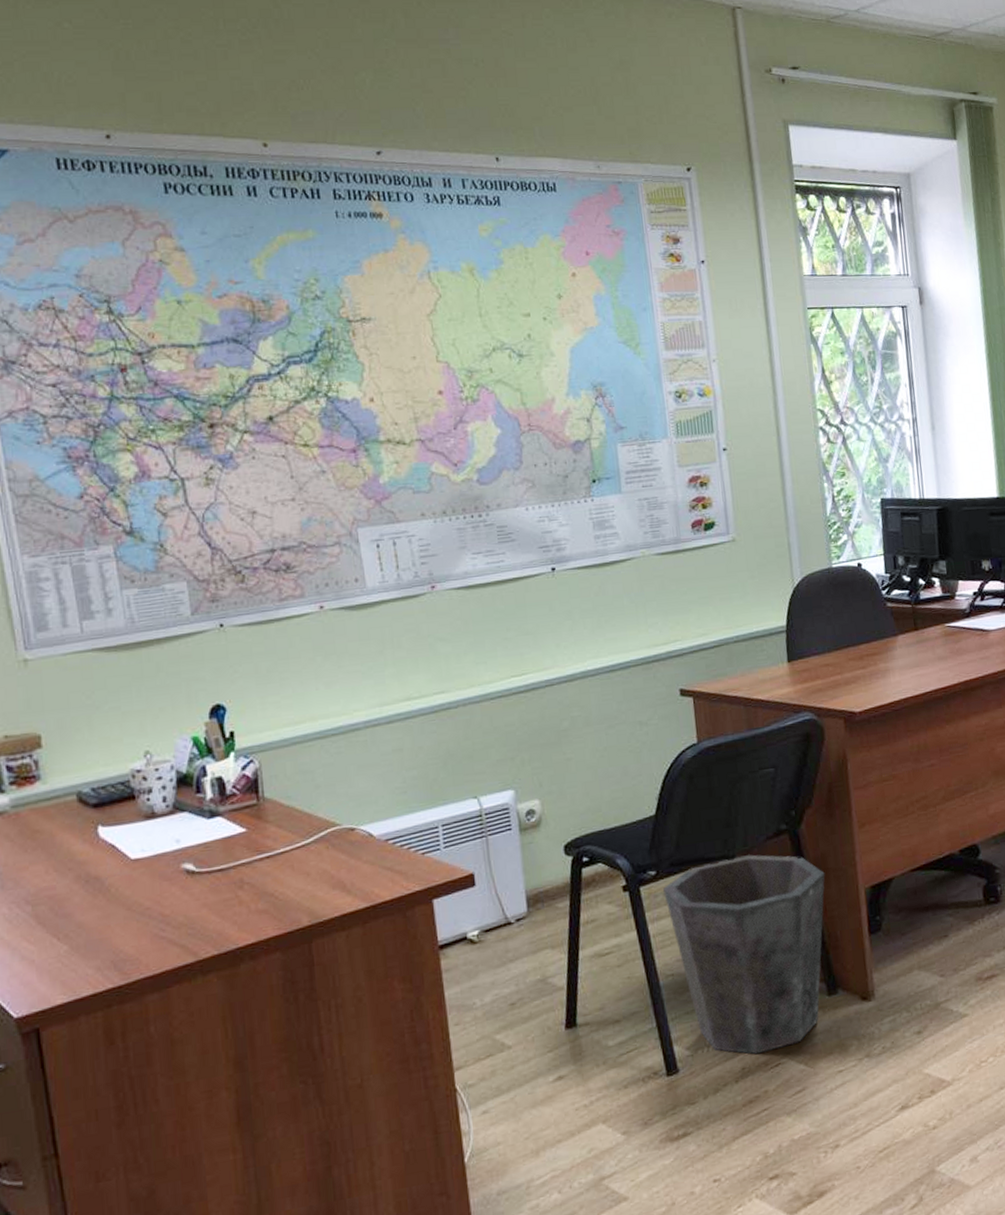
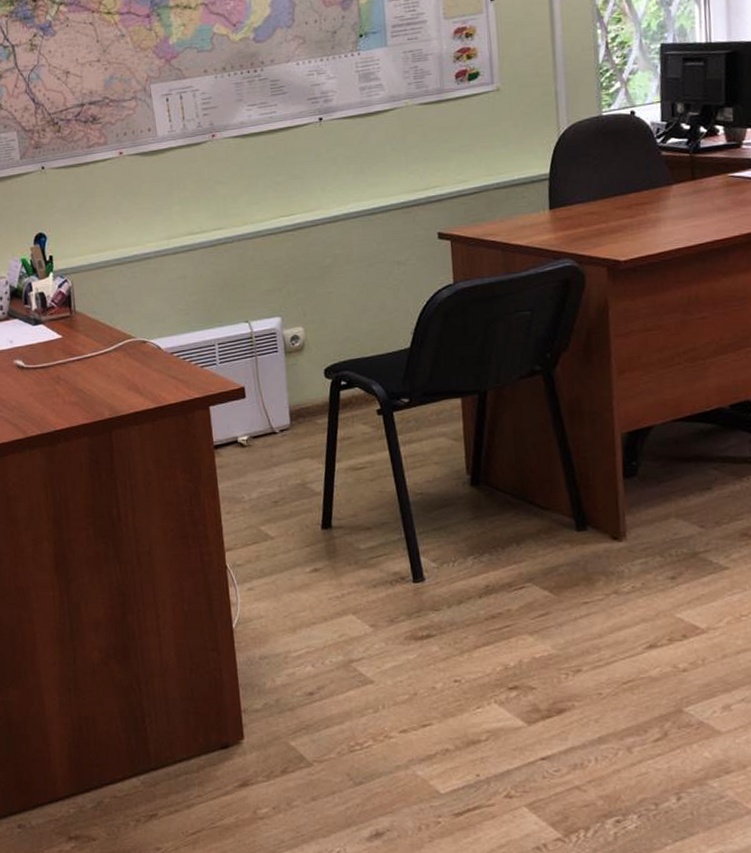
waste bin: present [663,854,825,1055] -> none [416,391,579,575]

